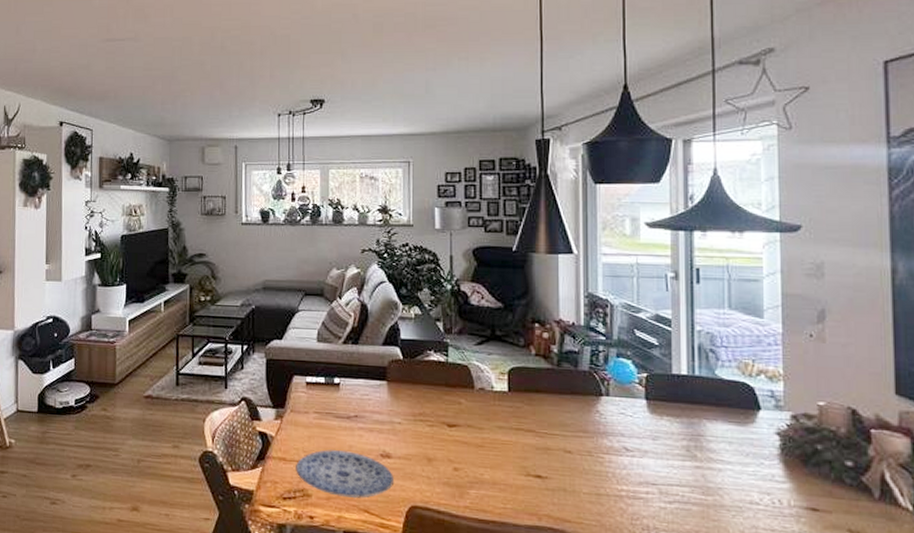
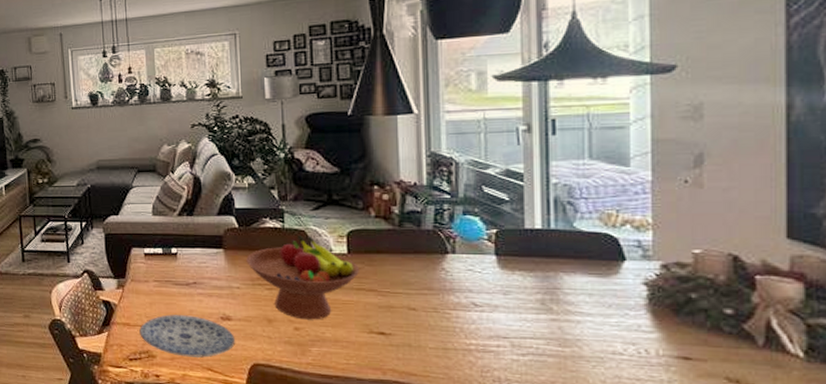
fruit bowl: none [409,369,520,461] -> present [246,234,360,320]

